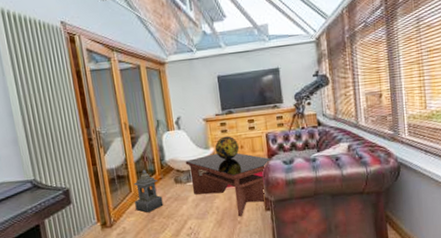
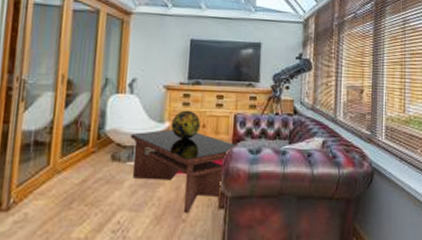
lantern: present [133,169,164,213] -> none [49,137,90,197]

